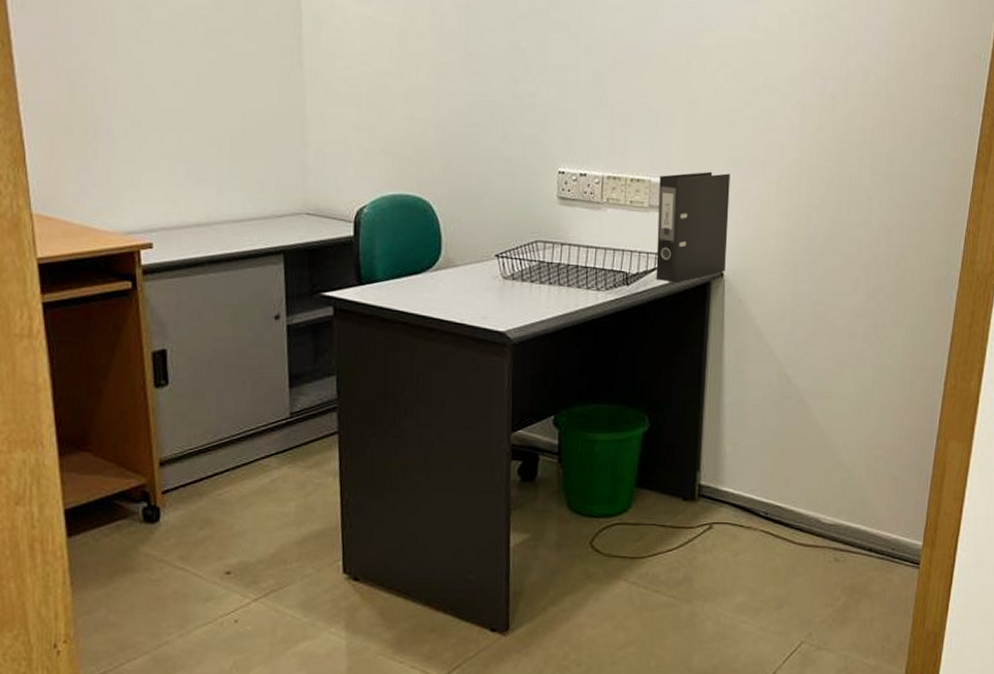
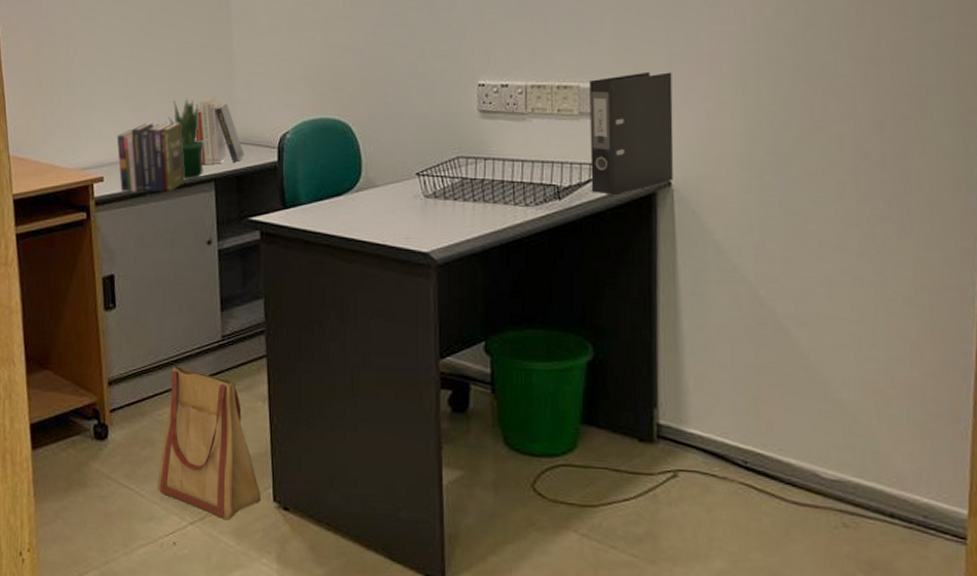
books: none [168,187,249,263] -> present [116,123,185,192]
shopping bag: none [217,444,331,594] -> present [157,366,261,520]
planter: none [228,163,273,252] -> present [166,98,205,181]
books: none [263,163,318,236] -> present [197,97,245,165]

